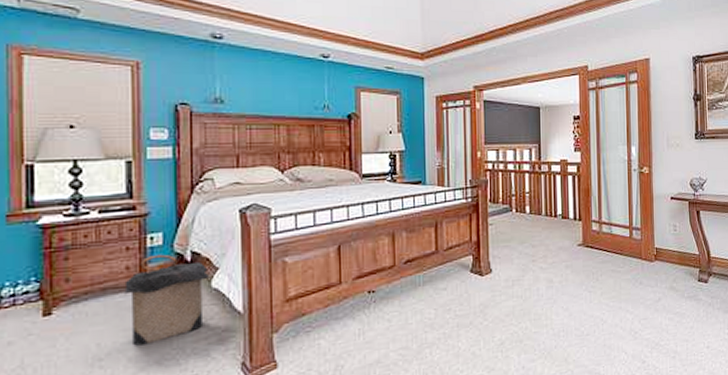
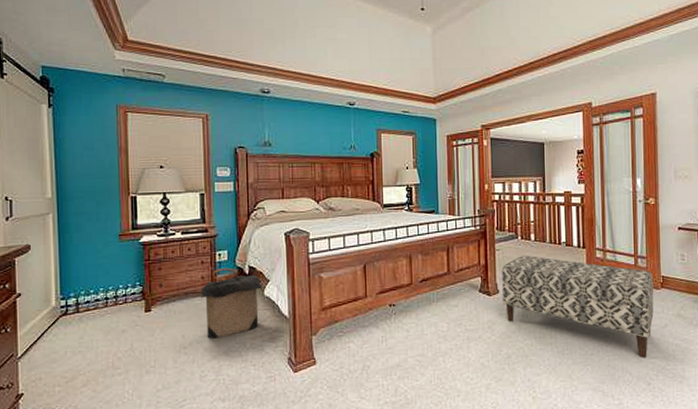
bench: none [495,229,648,335] -> present [502,255,654,358]

